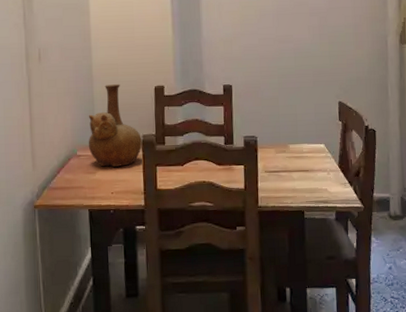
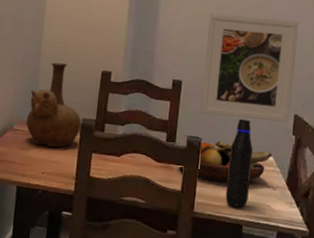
fruit bowl: none [239,136,323,175] -> present [179,141,272,183]
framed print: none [250,14,335,113] -> present [201,14,298,122]
water bottle: none [284,112,307,196] -> present [225,118,253,208]

